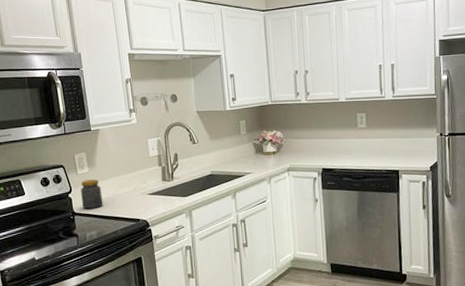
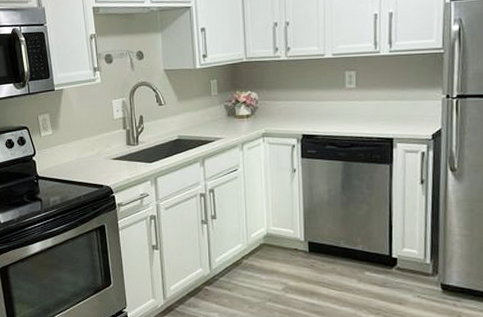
jar: present [80,179,103,209] -> none [44,142,67,173]

